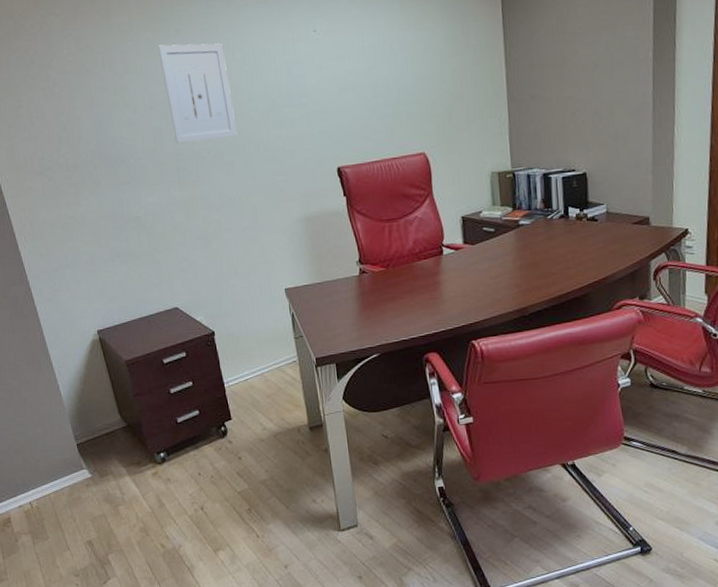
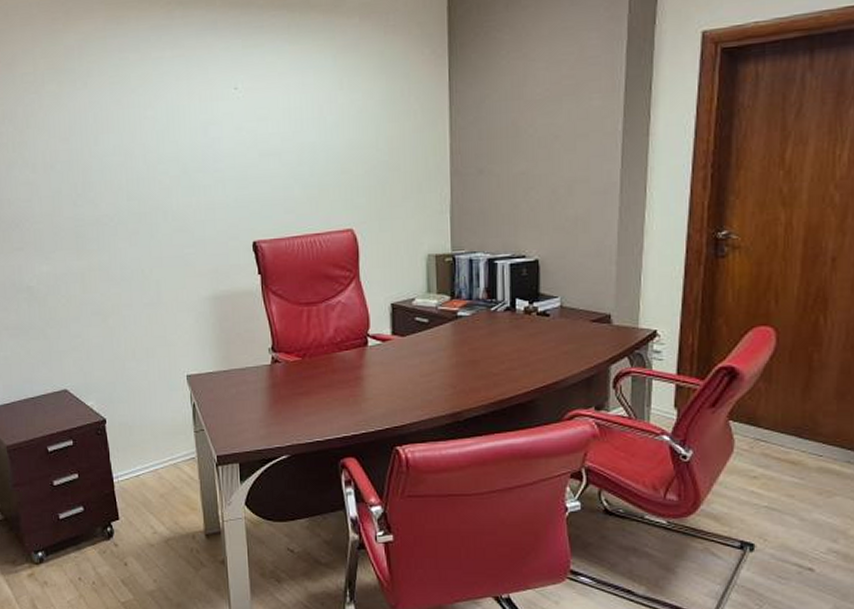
wall art: present [158,43,238,144] -> none [63,98,144,208]

